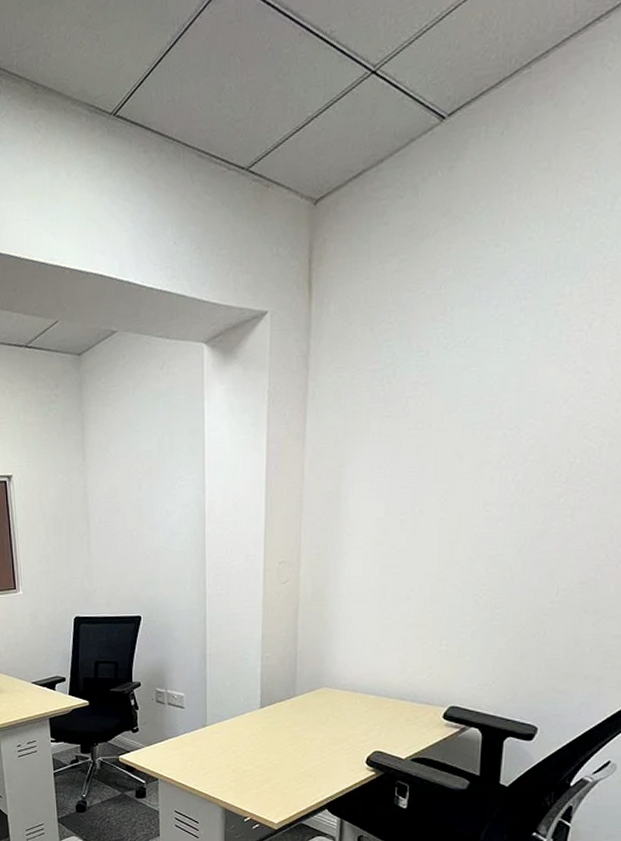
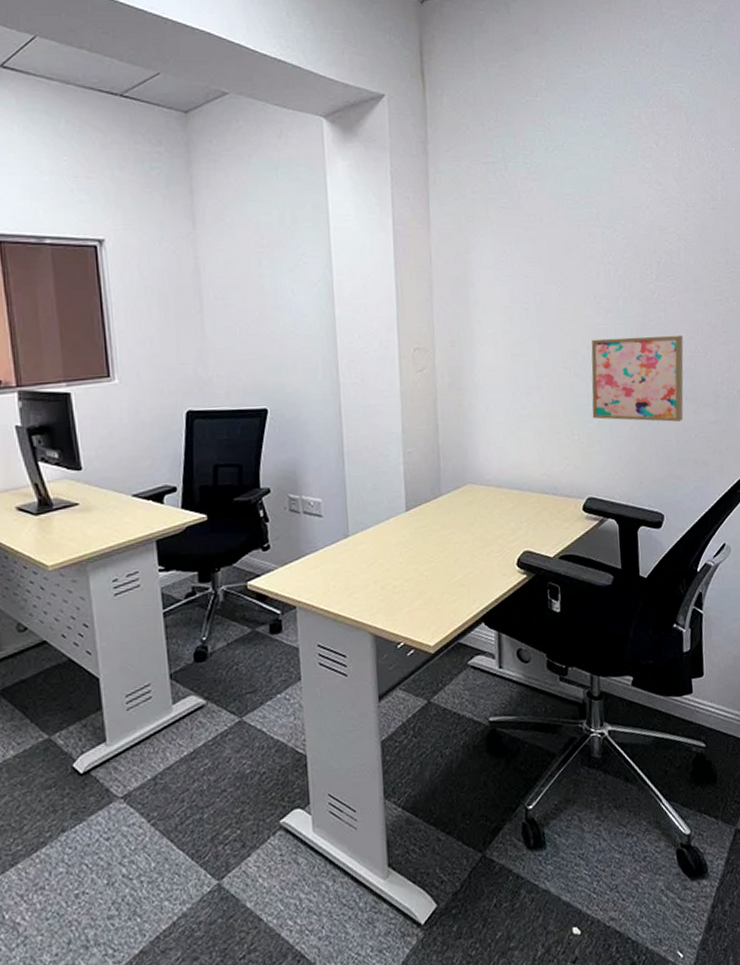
wall art: none [465,542,591,635] -> present [591,334,684,422]

